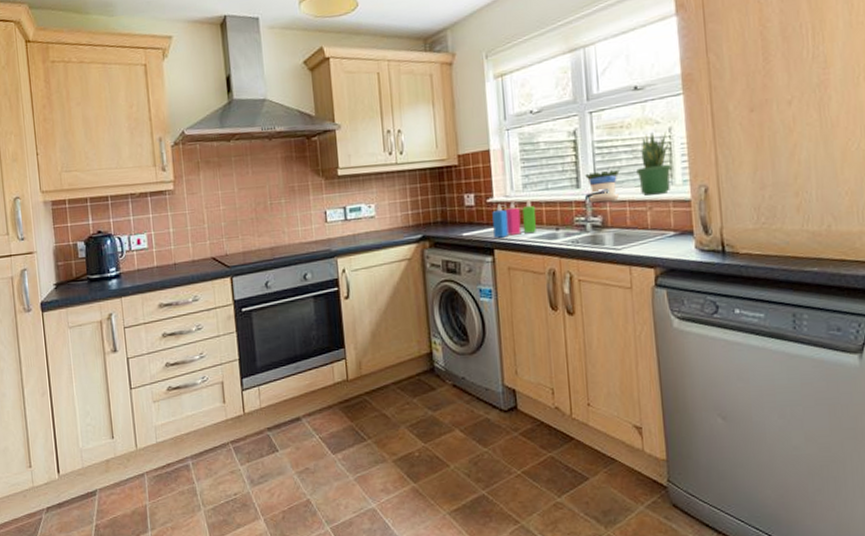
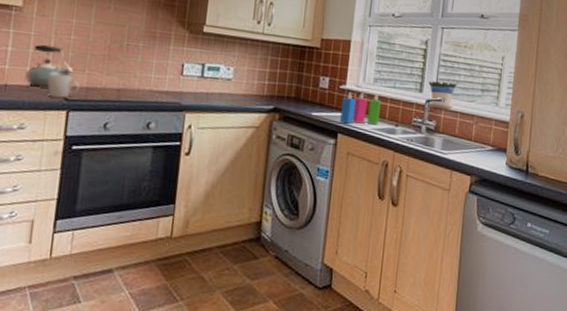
kettle: none [190,220,229,261] -> present [26,45,74,88]
mug: none [208,243,237,267] -> present [47,72,80,99]
planter: present [636,131,672,197] -> none [471,56,501,113]

